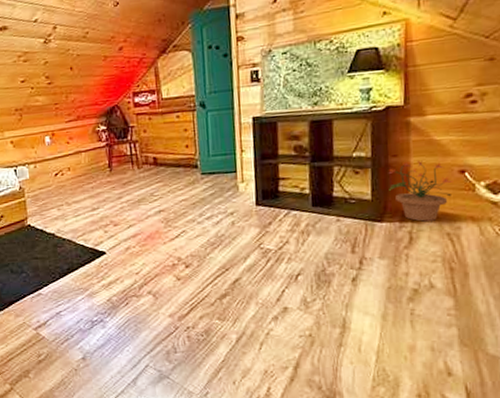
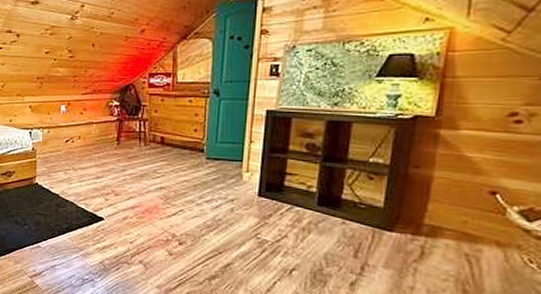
potted plant: present [388,160,453,222] -> none [405,173,481,239]

